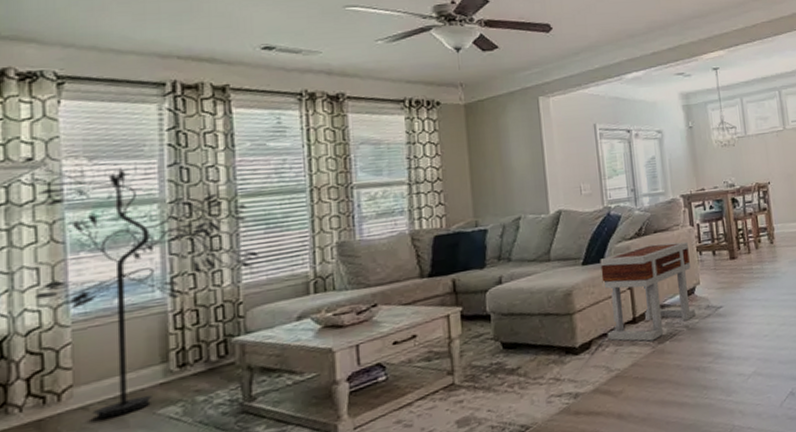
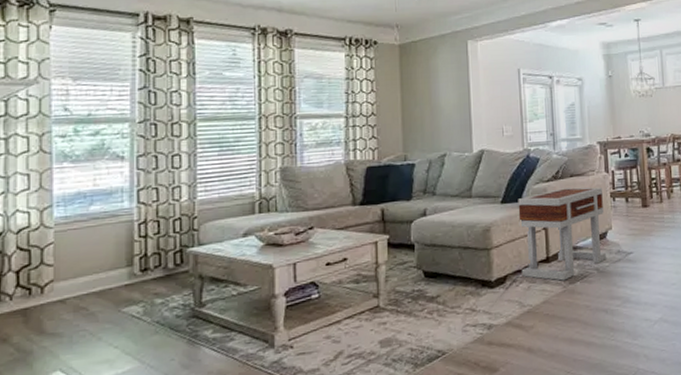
floor lamp: present [20,156,260,420] -> none [17,74,213,313]

